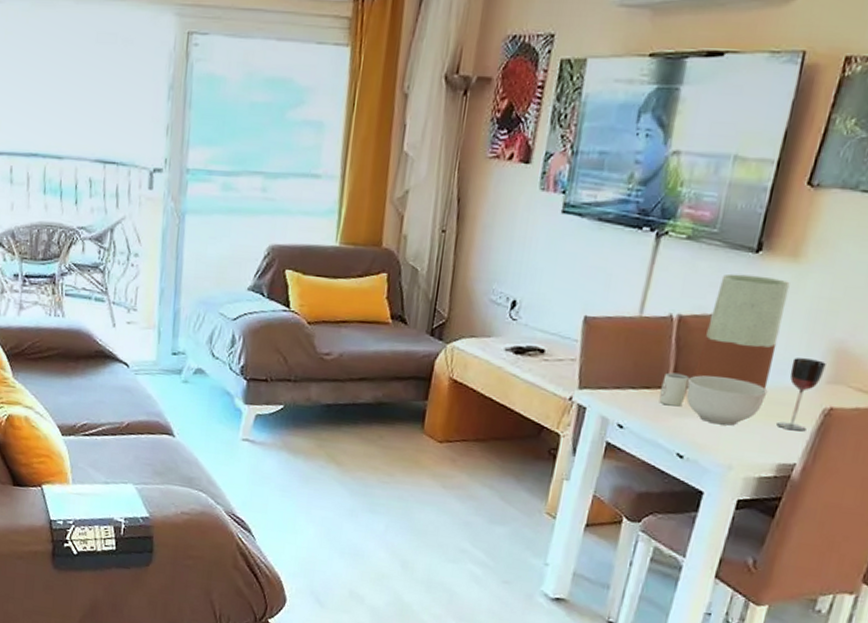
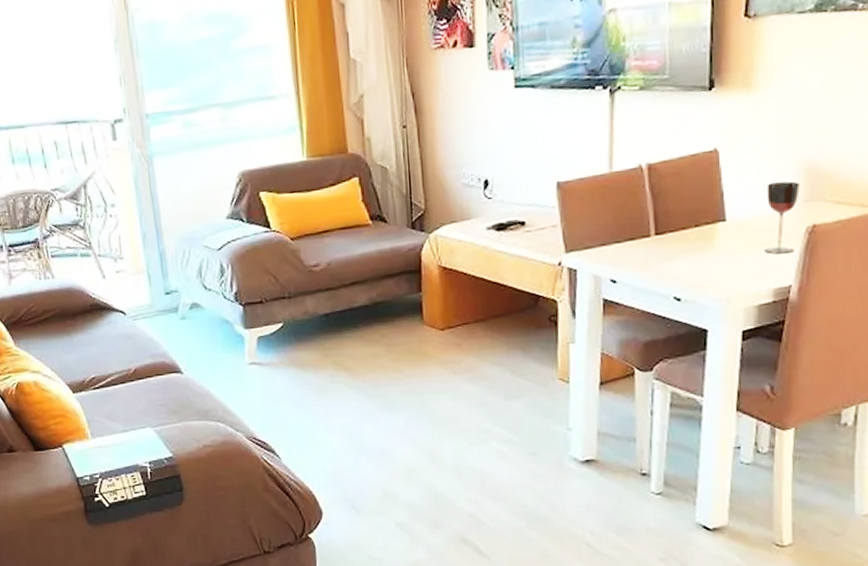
mug: present [659,372,689,407] -> none [645,219,671,253]
bowl: present [686,375,768,426] -> none [669,214,749,262]
vase: present [694,273,790,389] -> none [674,111,749,221]

